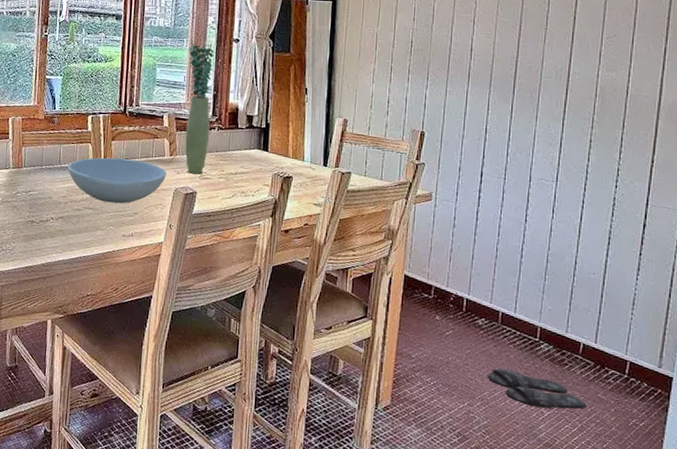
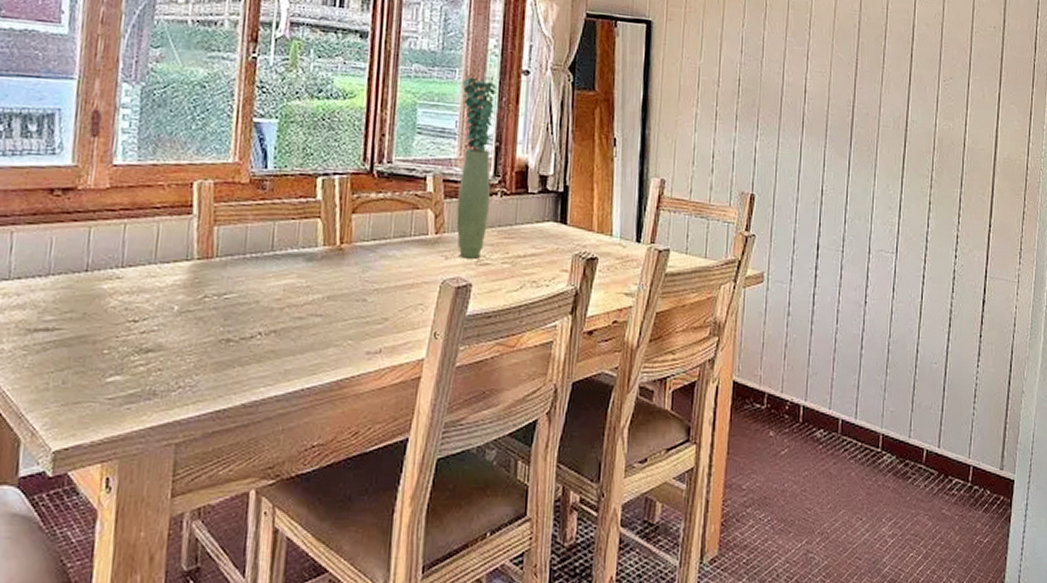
bowl: present [67,157,166,204] -> none [284,238,430,306]
slippers: present [487,368,587,409] -> none [826,490,931,535]

